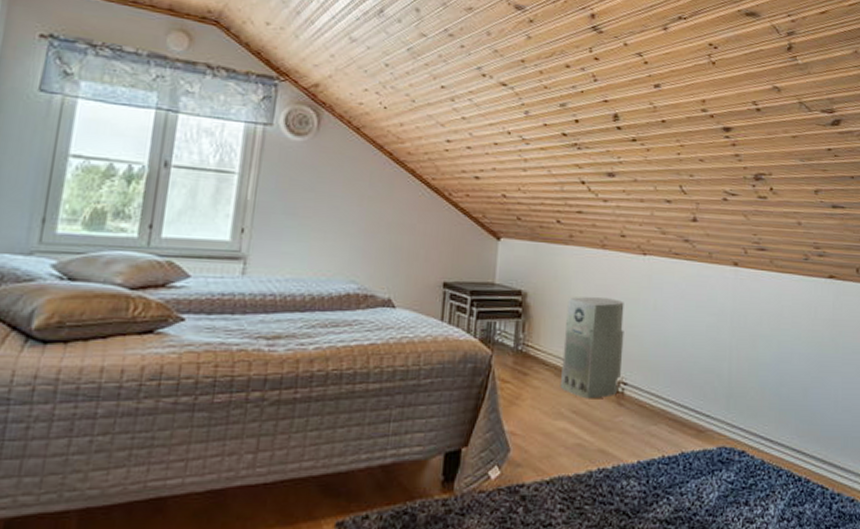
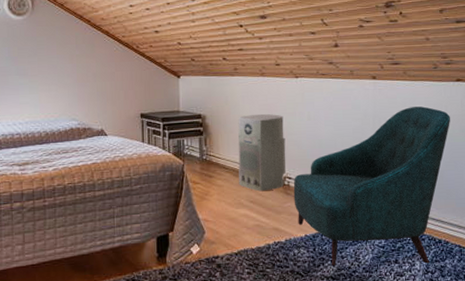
armchair: none [627,304,820,508] -> present [293,106,450,266]

